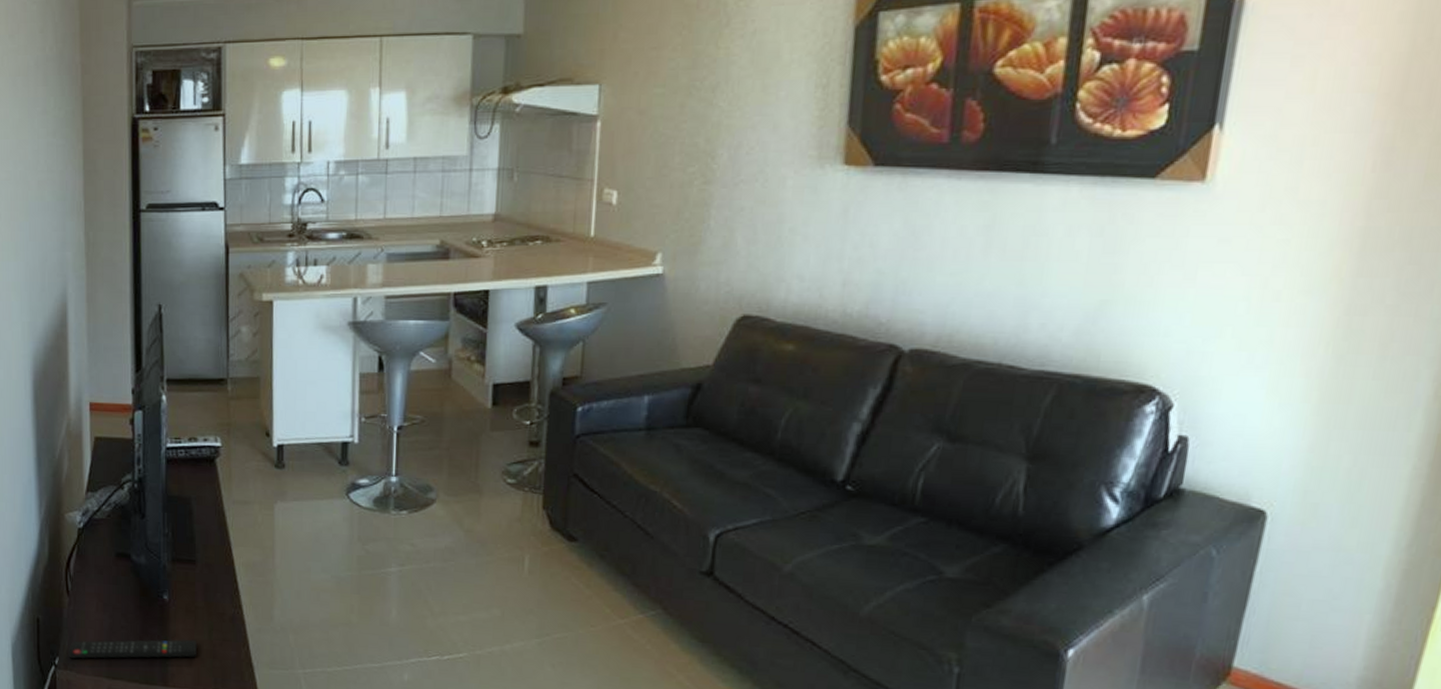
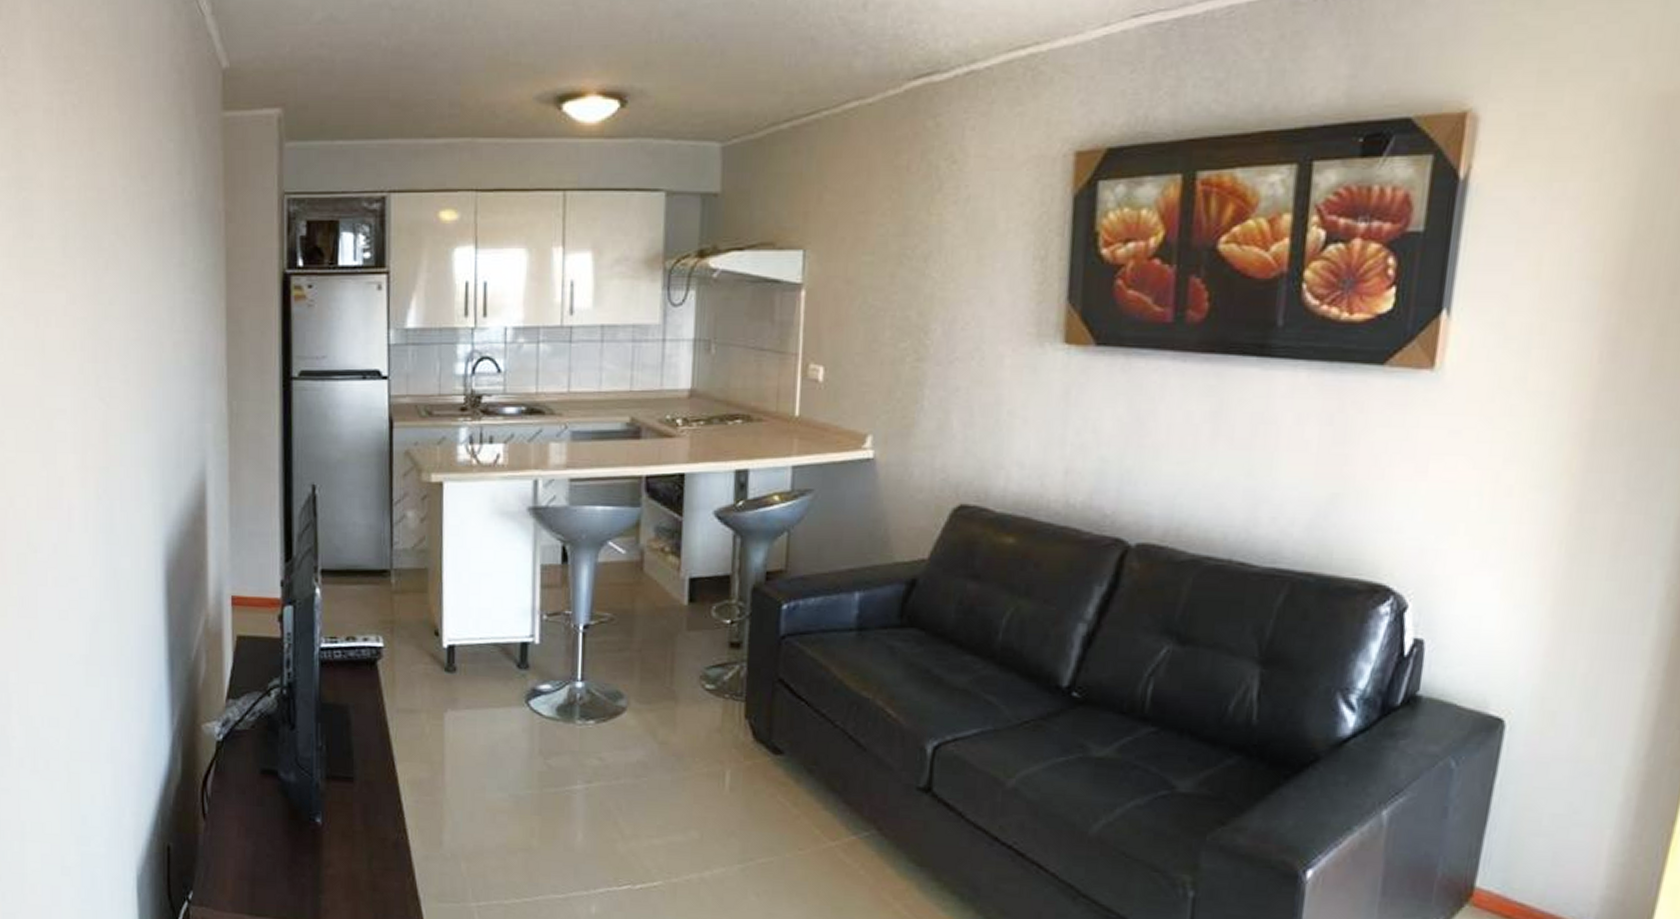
remote control: present [68,639,198,659] -> none [203,868,356,893]

